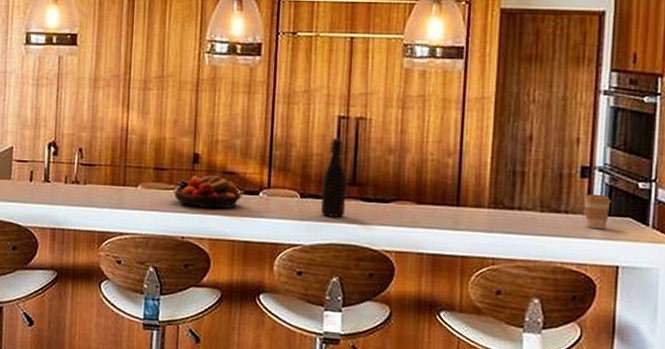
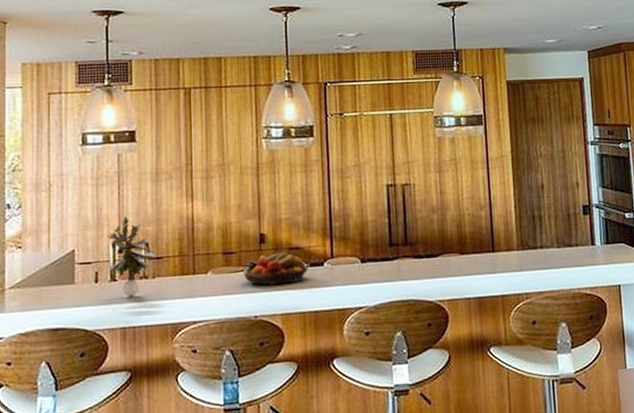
potted plant: none [43,120,90,200] -> present [106,217,157,297]
bottle: present [321,137,347,217] -> none [379,204,402,277]
coffee cup: present [584,194,611,229] -> none [588,227,608,256]

